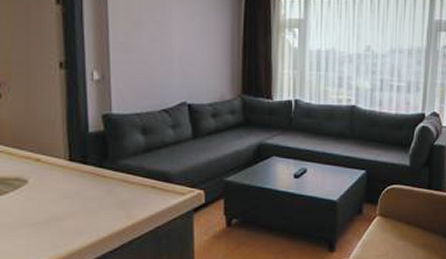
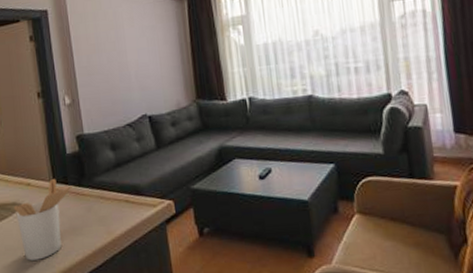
utensil holder: none [16,157,92,240] -> present [13,179,72,261]

